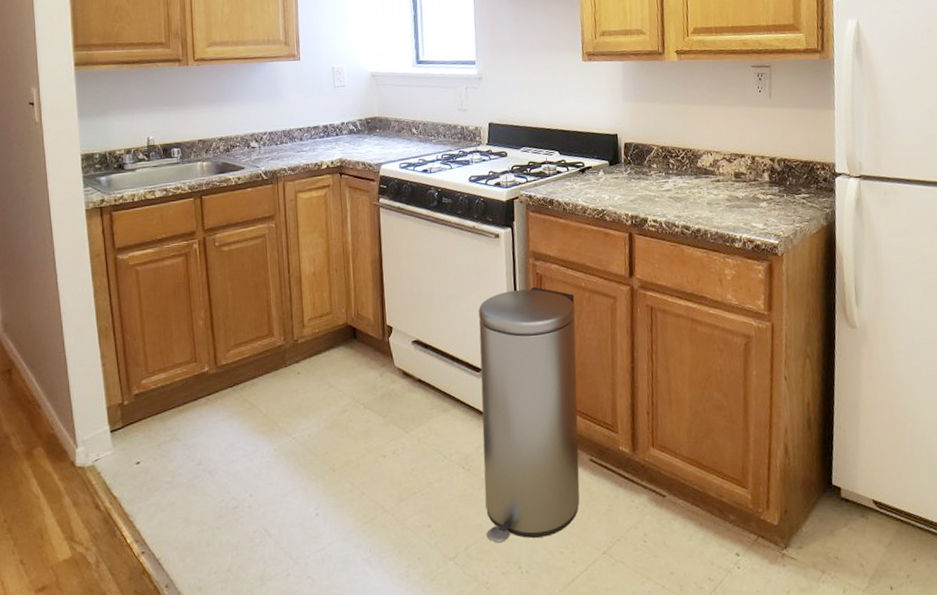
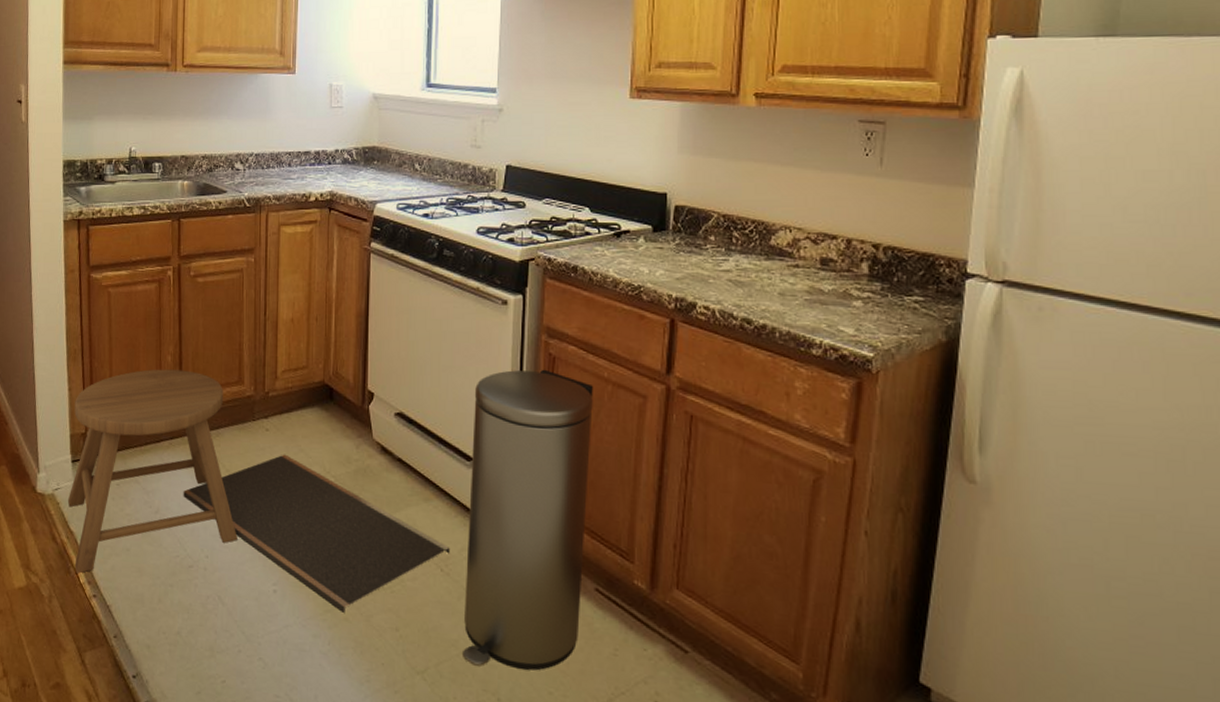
stool: none [109,331,279,535] -> present [68,369,238,574]
door mat: none [223,392,469,521] -> present [183,454,451,613]

